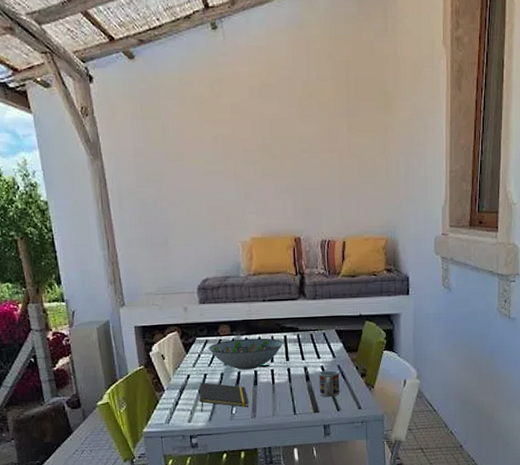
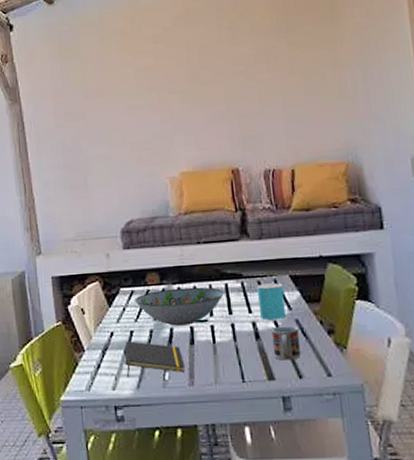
cup: none [309,336,330,365] -> present [256,283,286,320]

